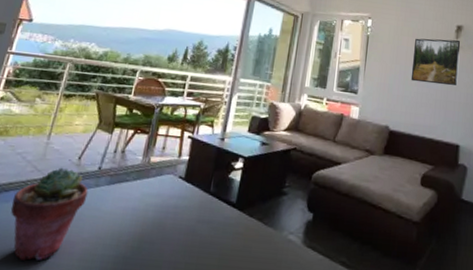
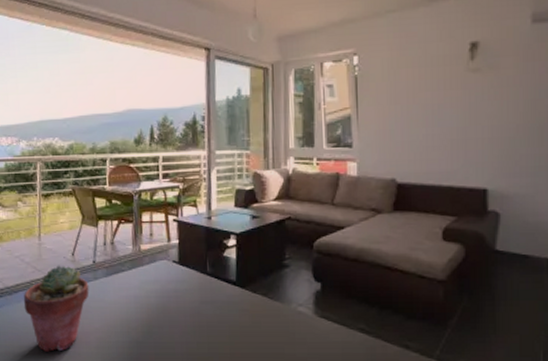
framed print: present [410,38,461,87] -> none [415,60,478,122]

